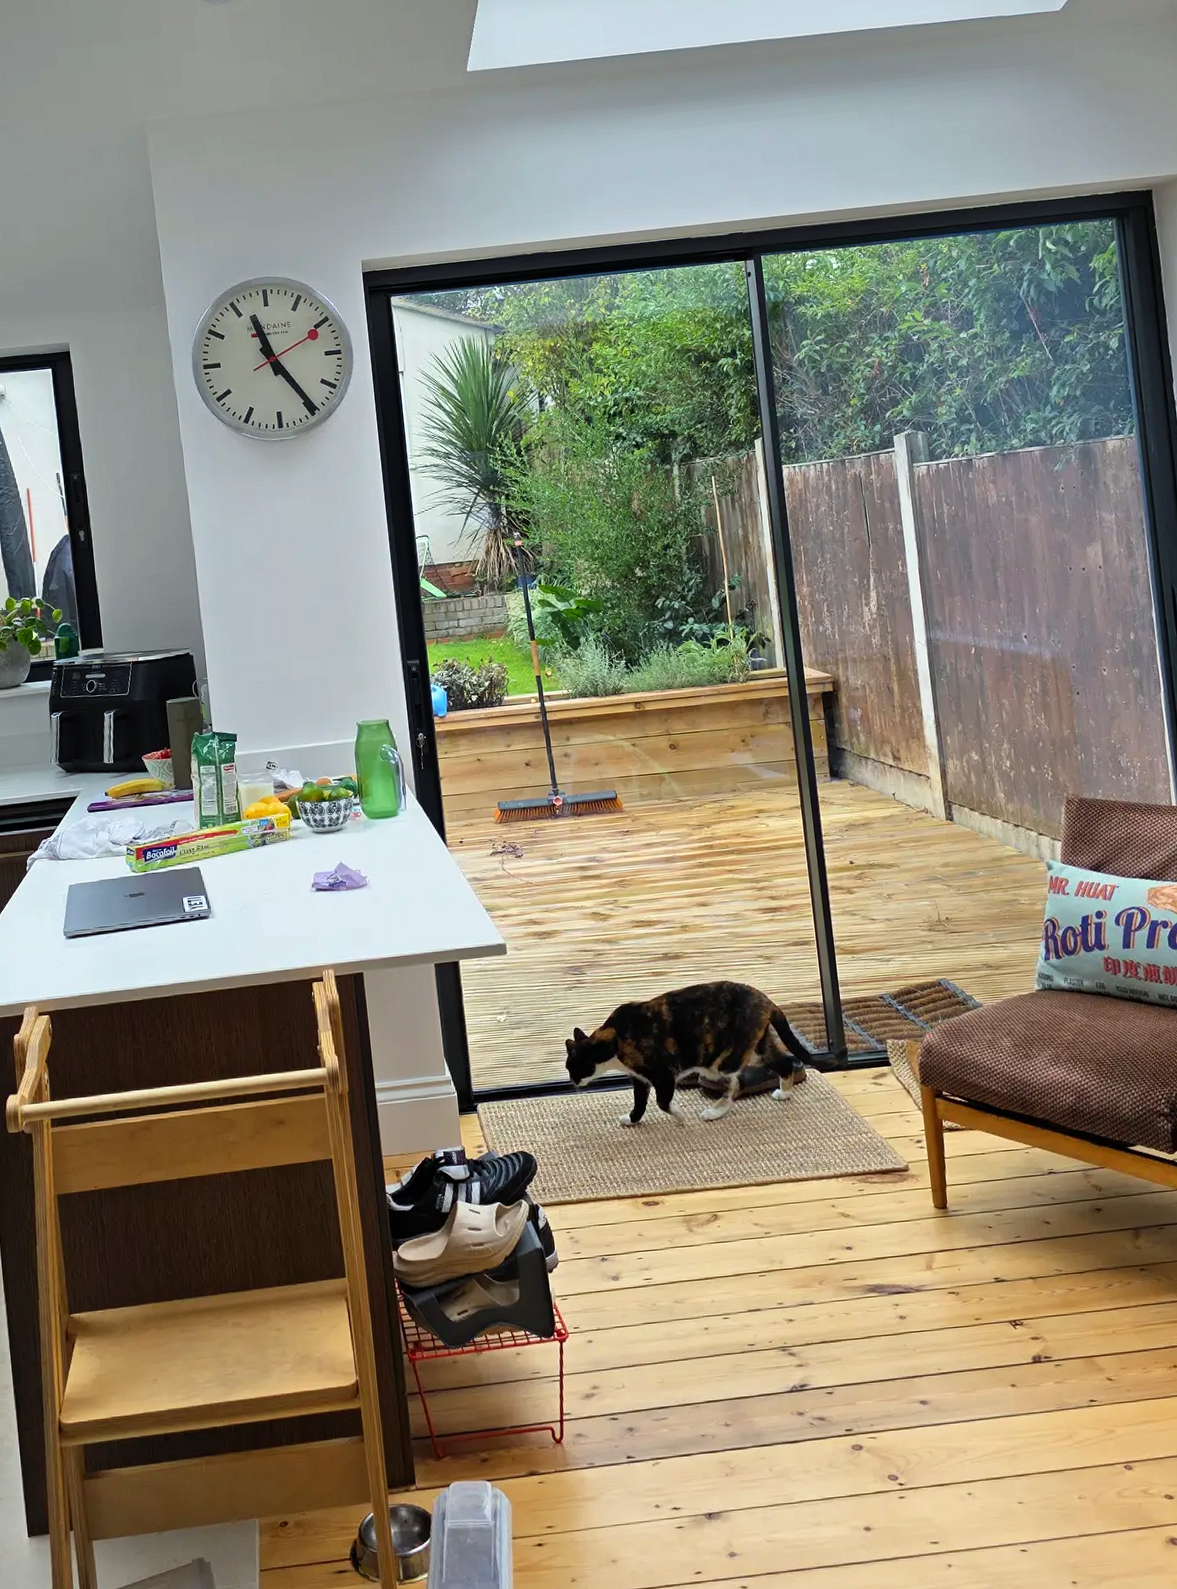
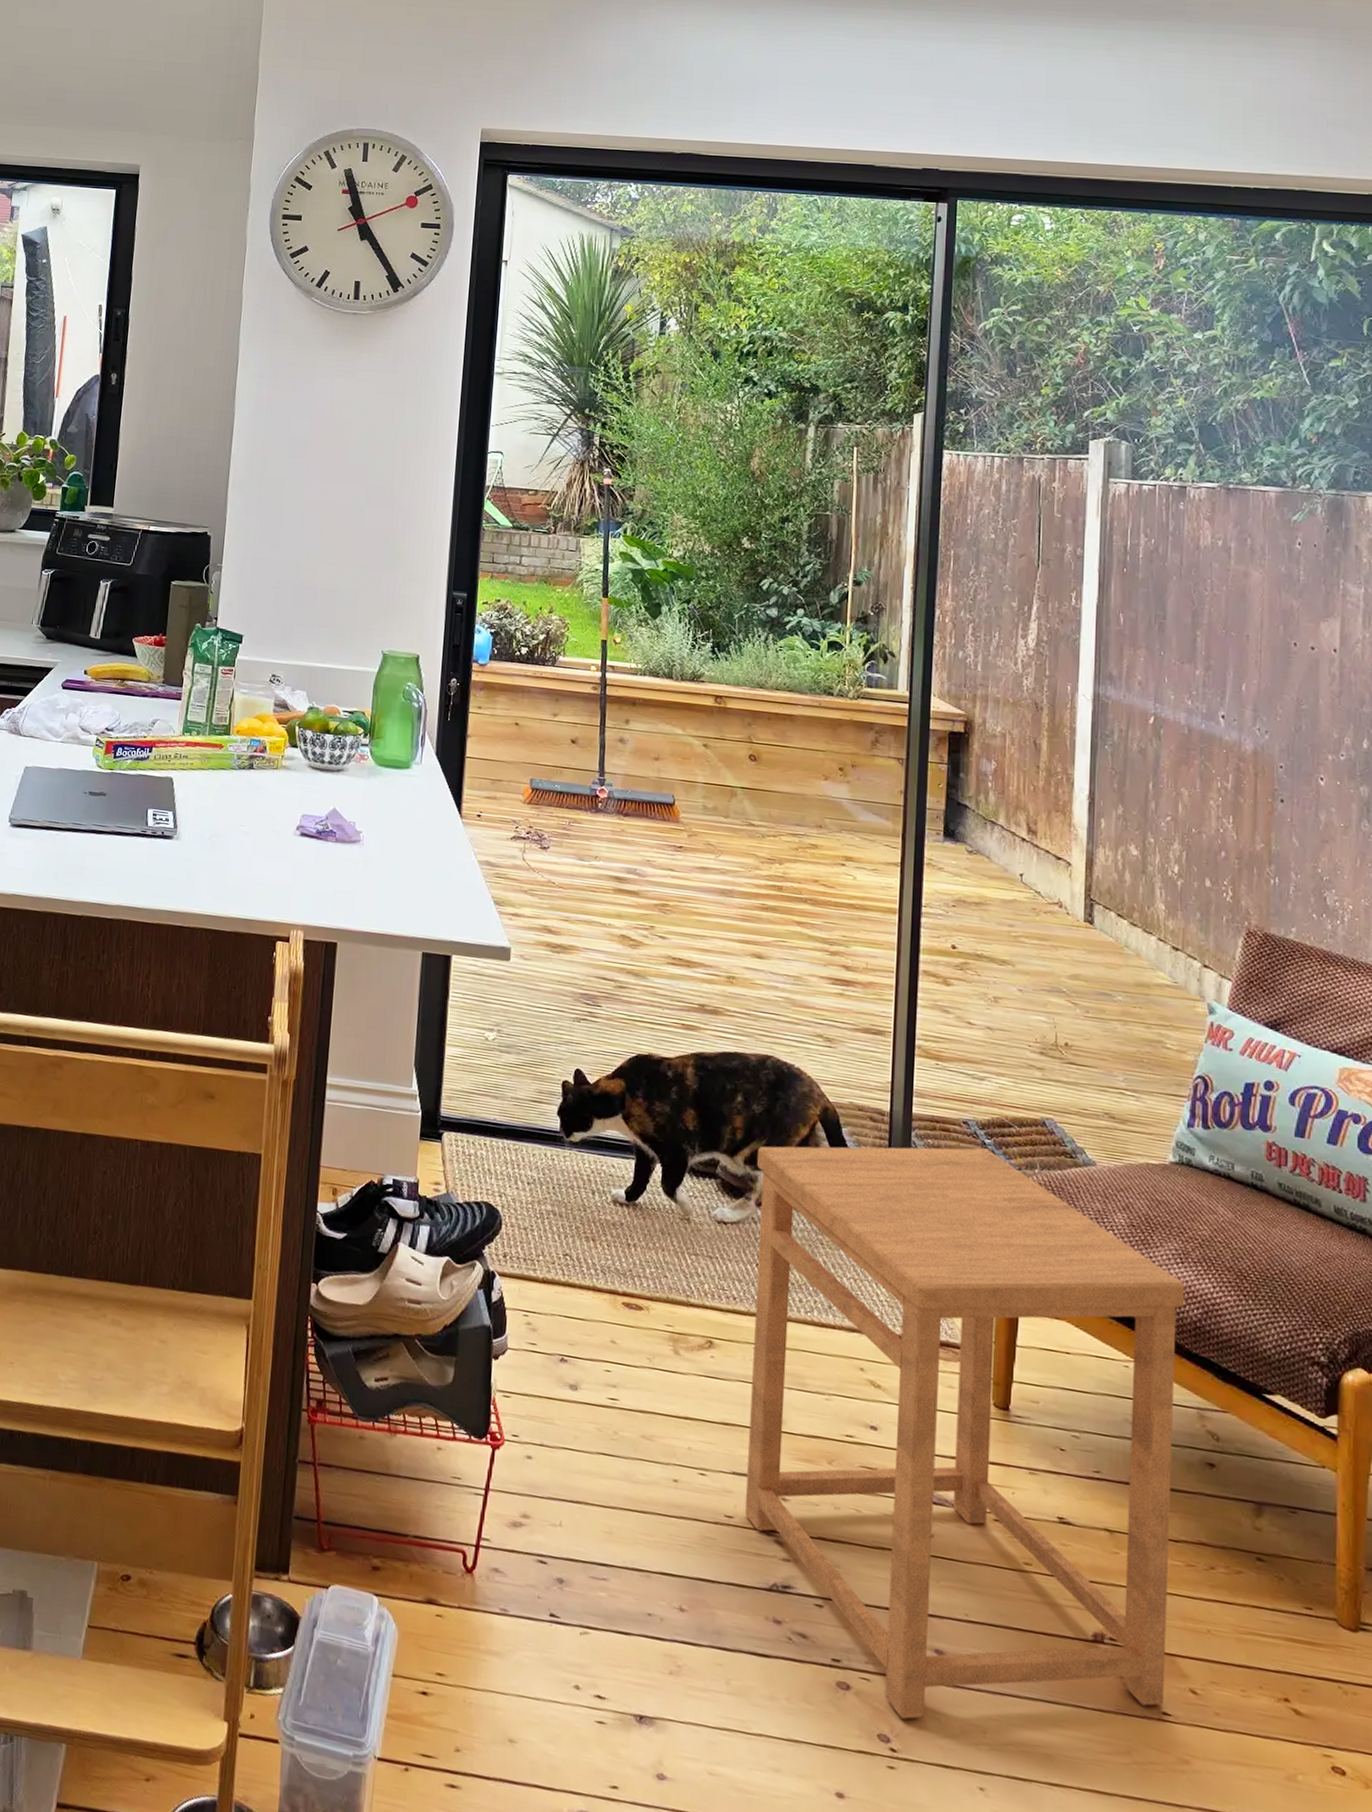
side table: none [727,1013,1090,1459] -> present [745,1146,1185,1720]

